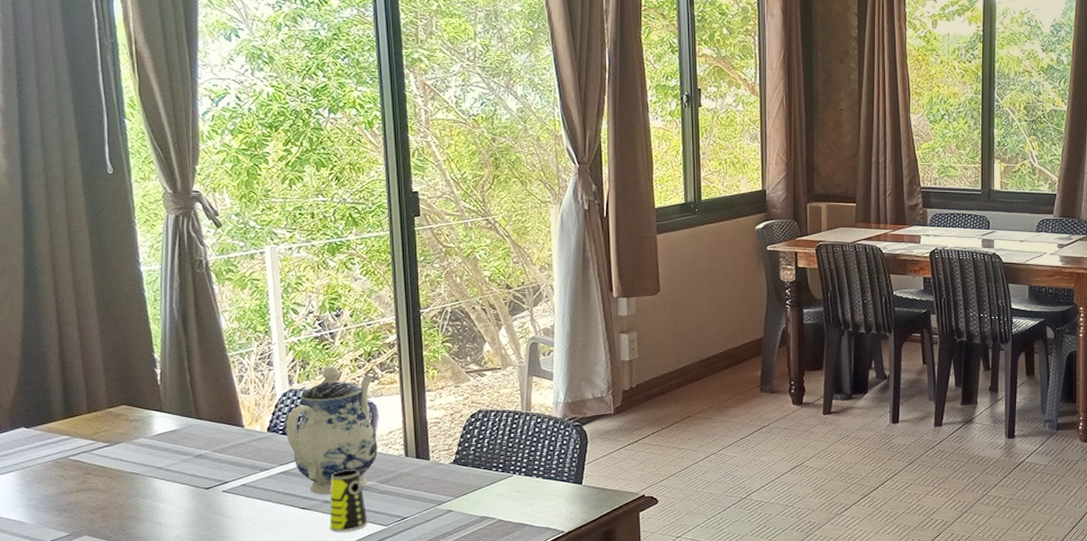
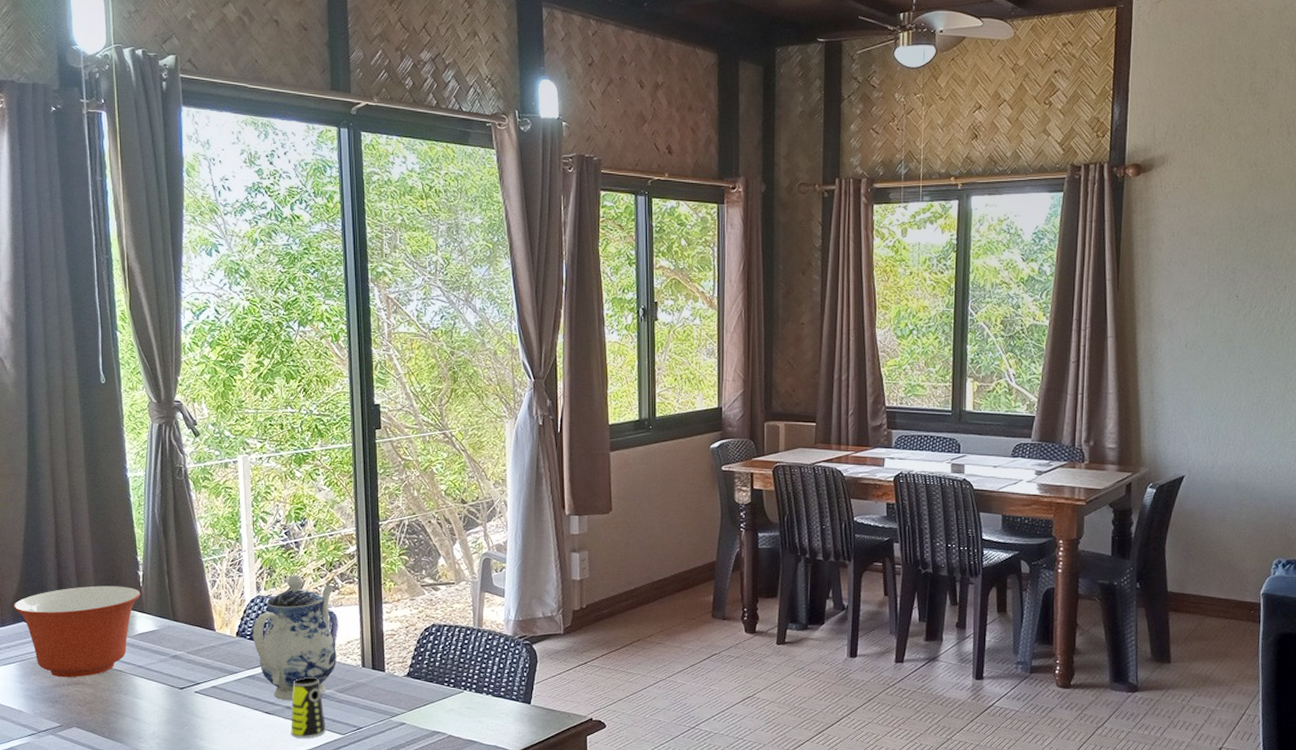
mixing bowl: none [11,385,159,484] -> present [14,585,140,678]

